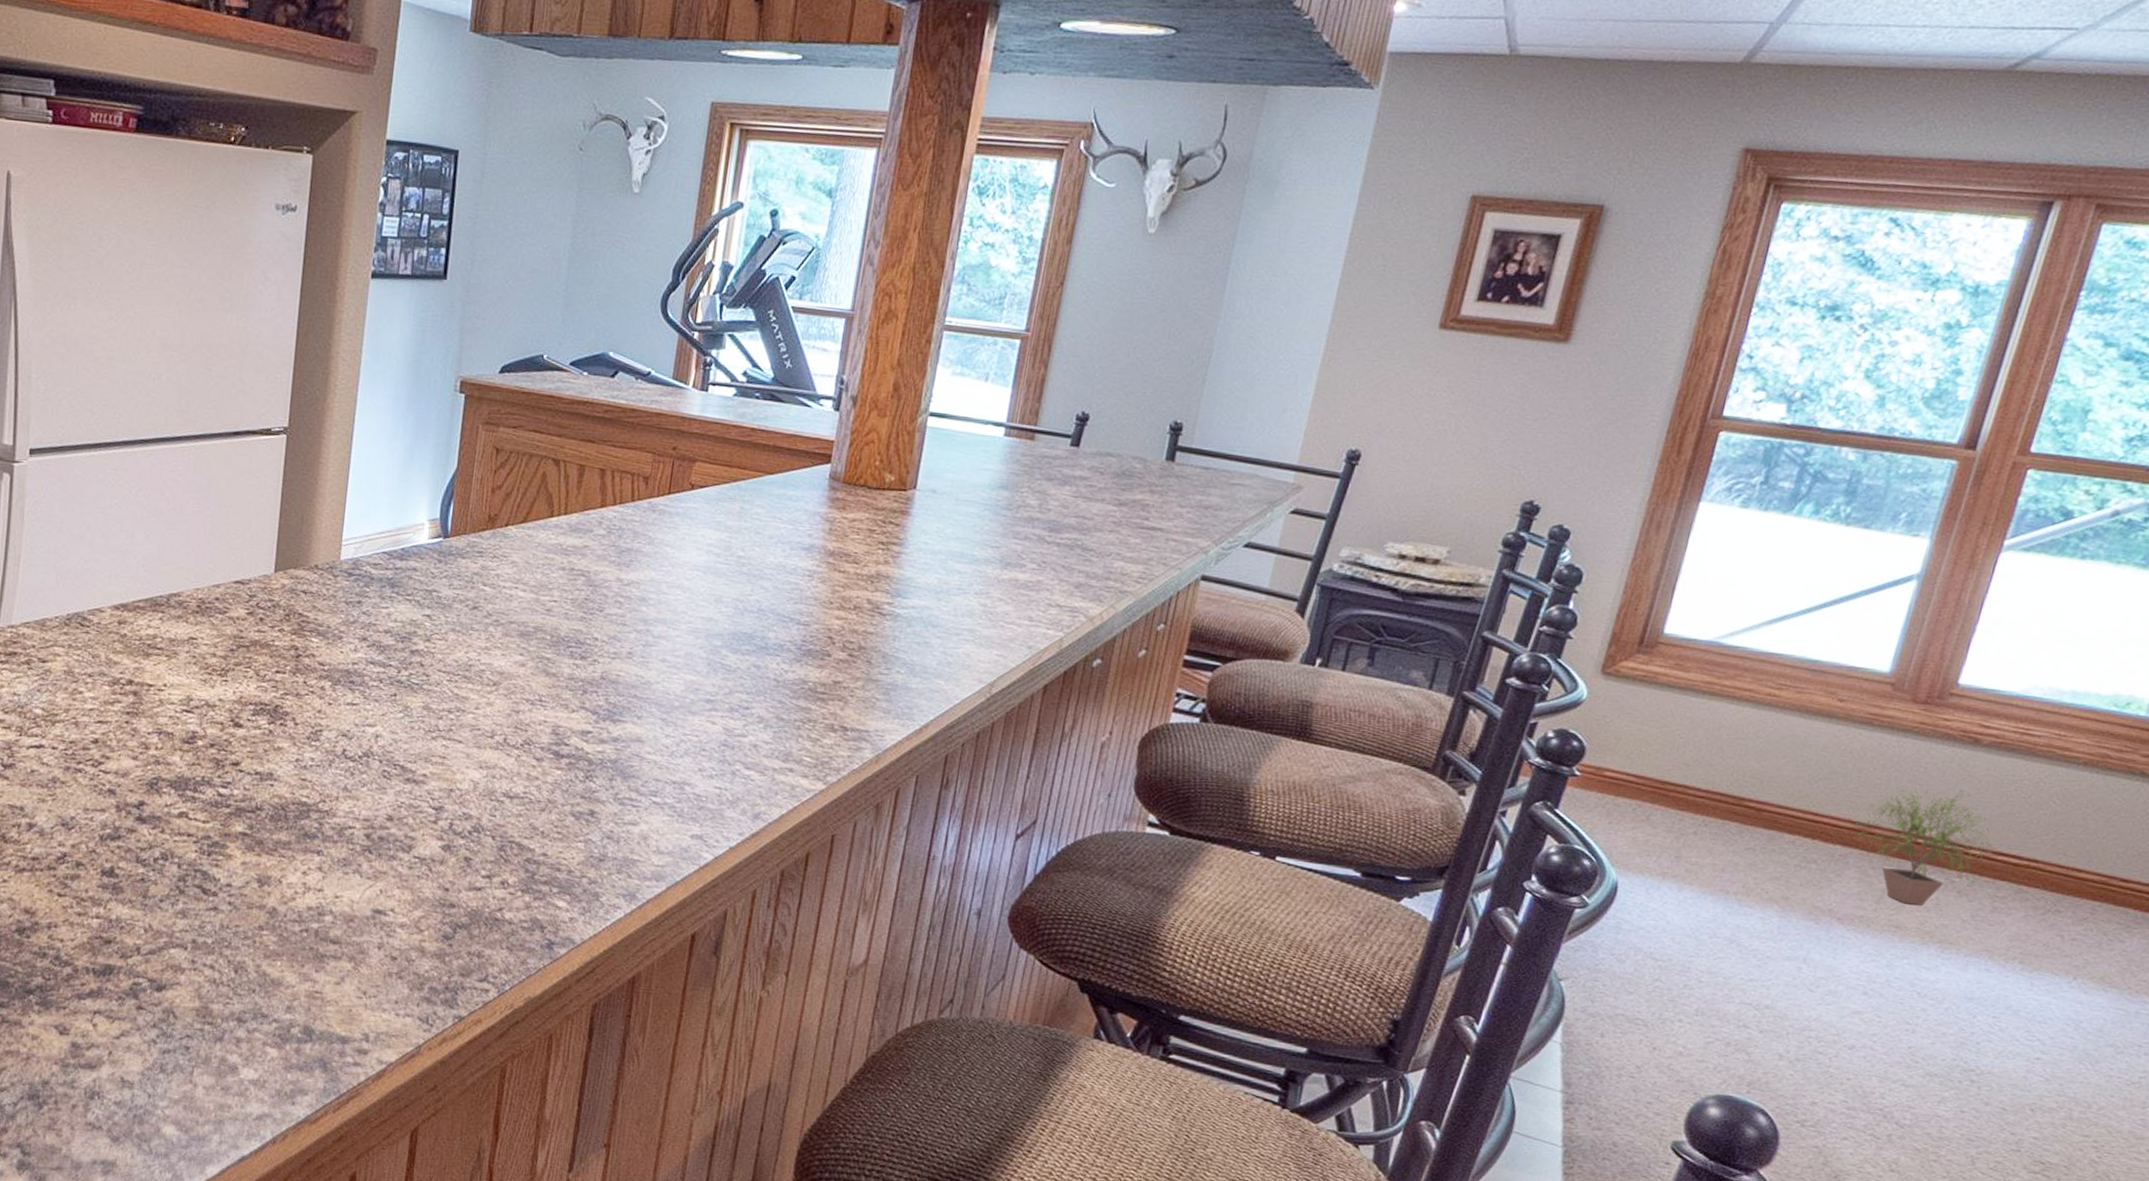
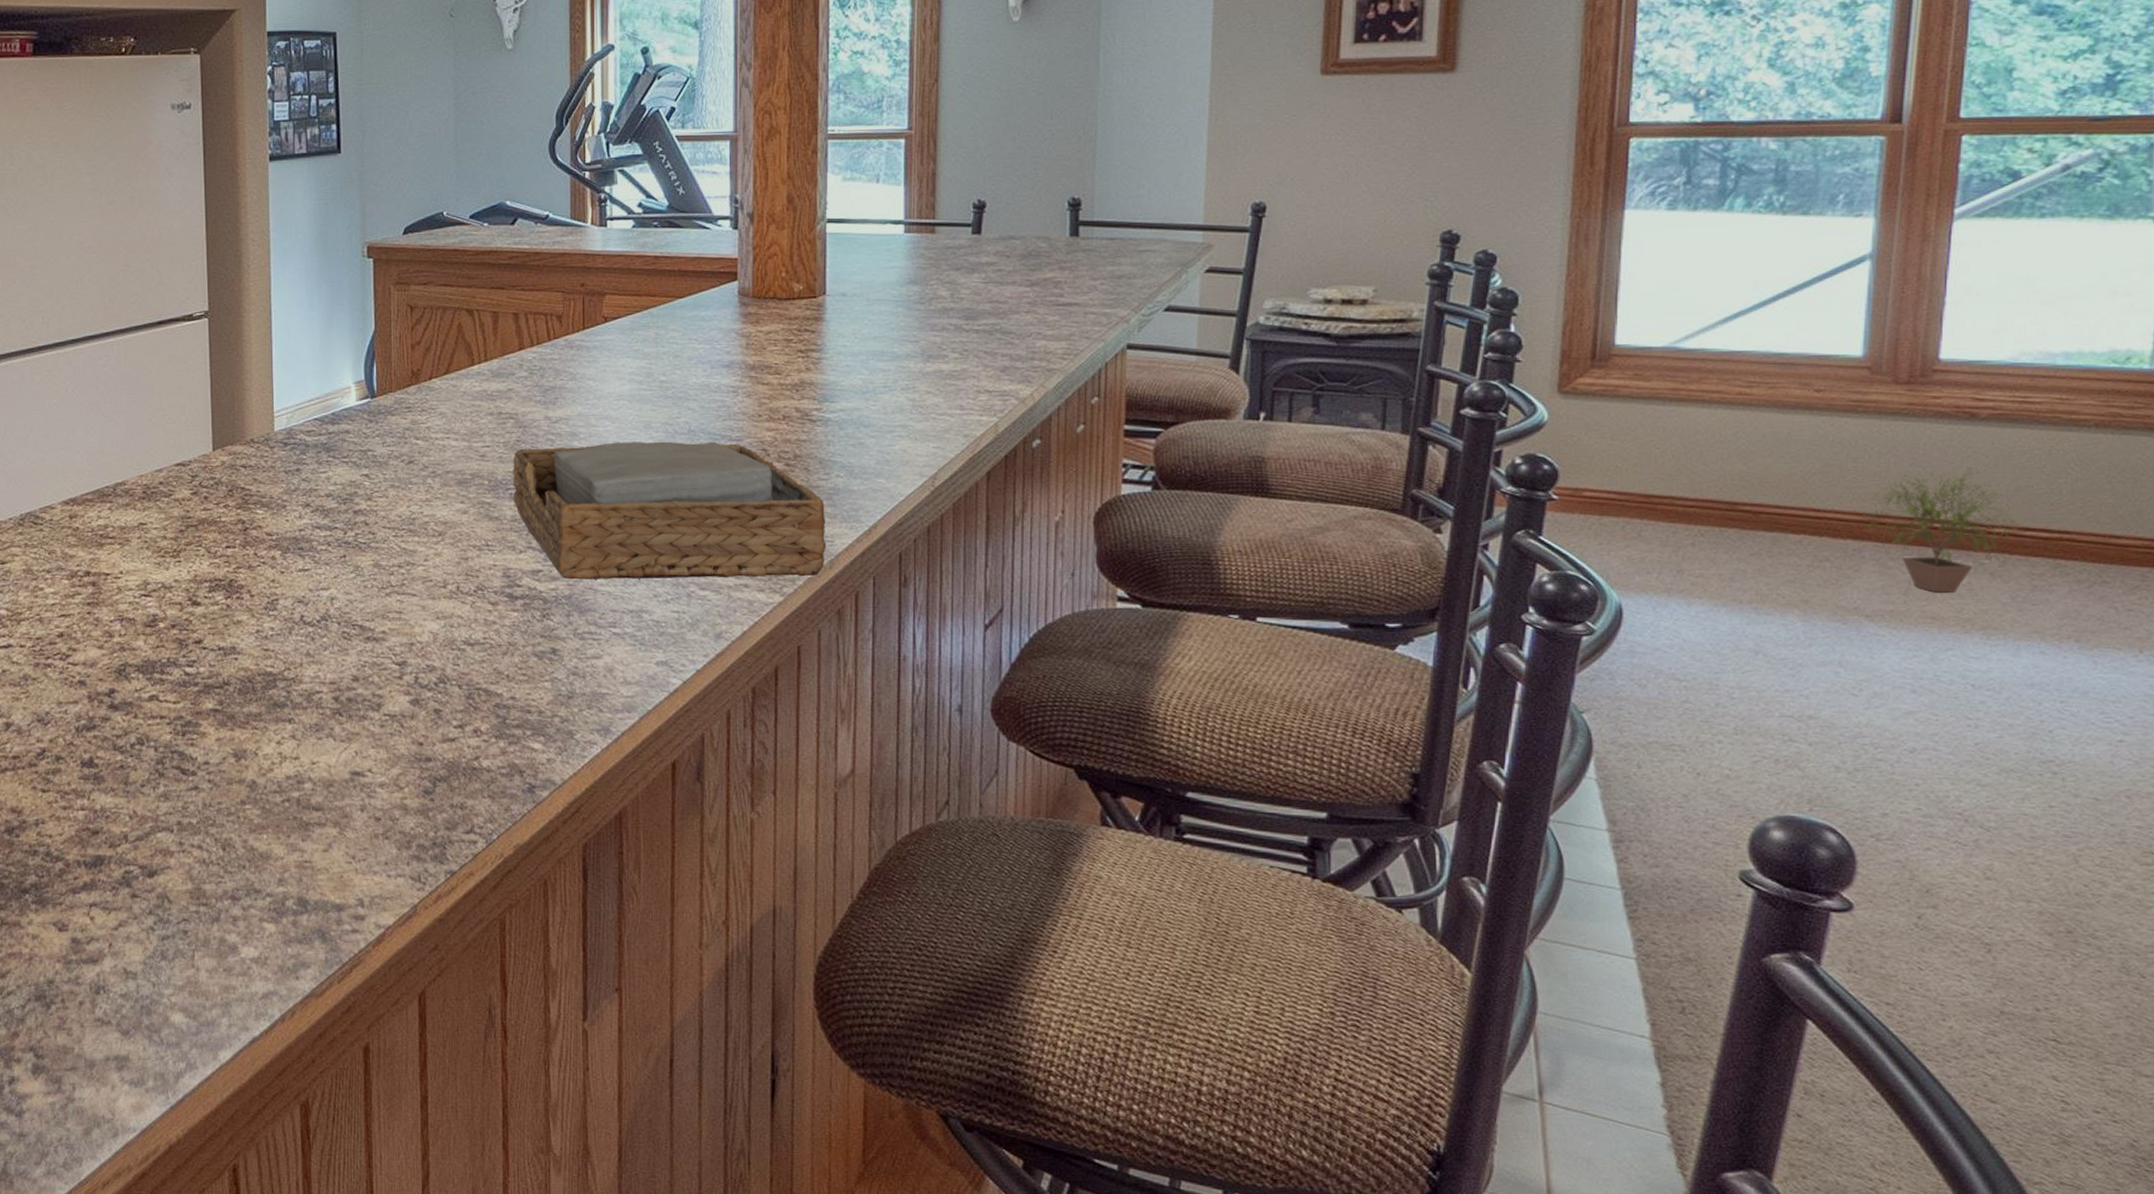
napkin holder: none [573,608,881,768] -> present [513,441,827,580]

